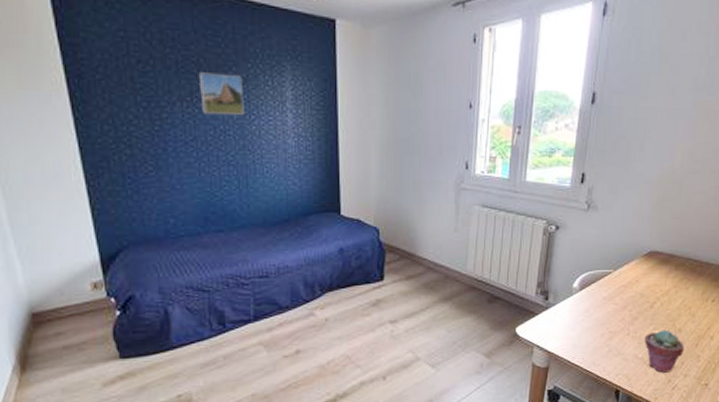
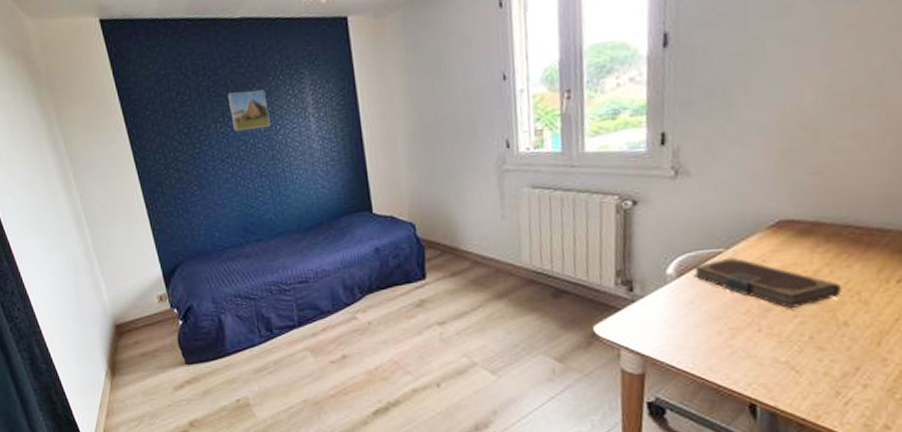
notebook: none [590,276,681,318] -> present [692,257,841,308]
potted succulent: present [644,330,685,373] -> none [787,323,858,382]

